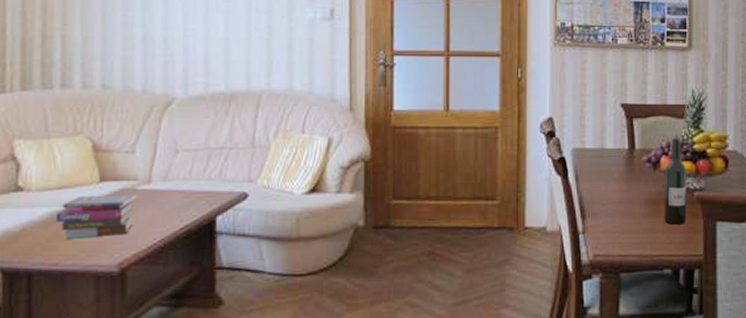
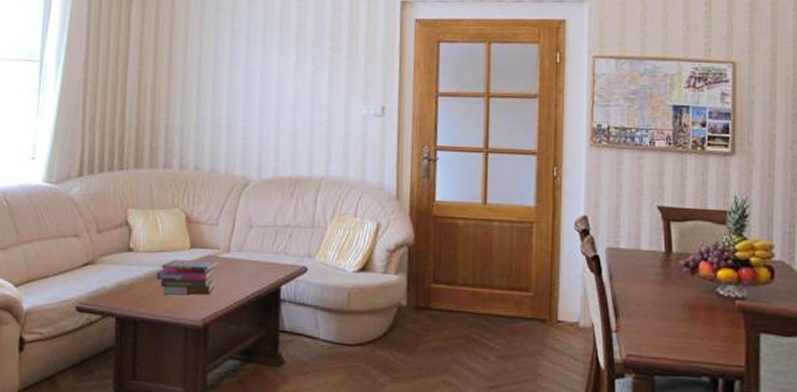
wine bottle: present [664,138,687,225] -> none [702,244,728,333]

